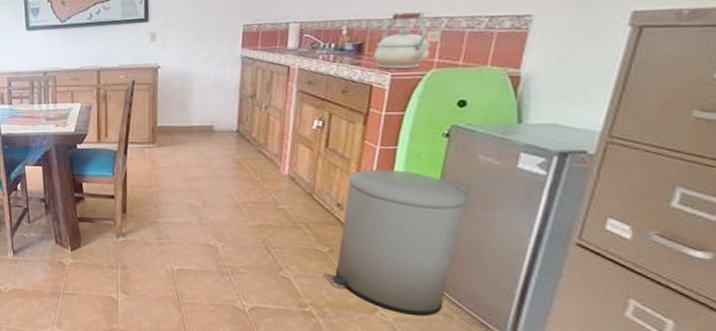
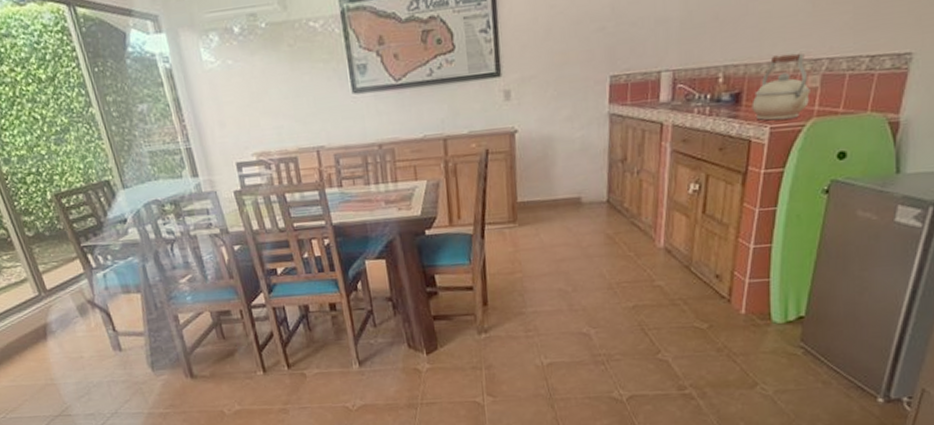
pedal bin: present [323,169,470,316] -> none [703,232,849,386]

